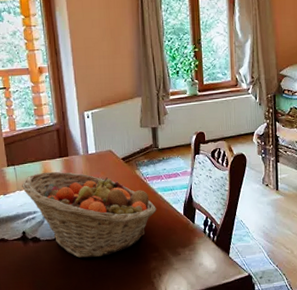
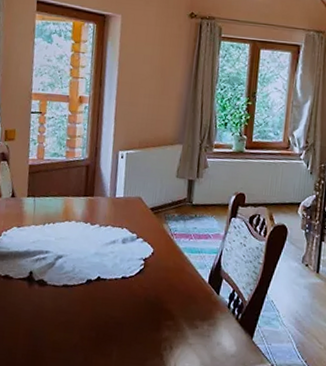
fruit basket: present [22,171,157,258] -> none [38,209,179,315]

